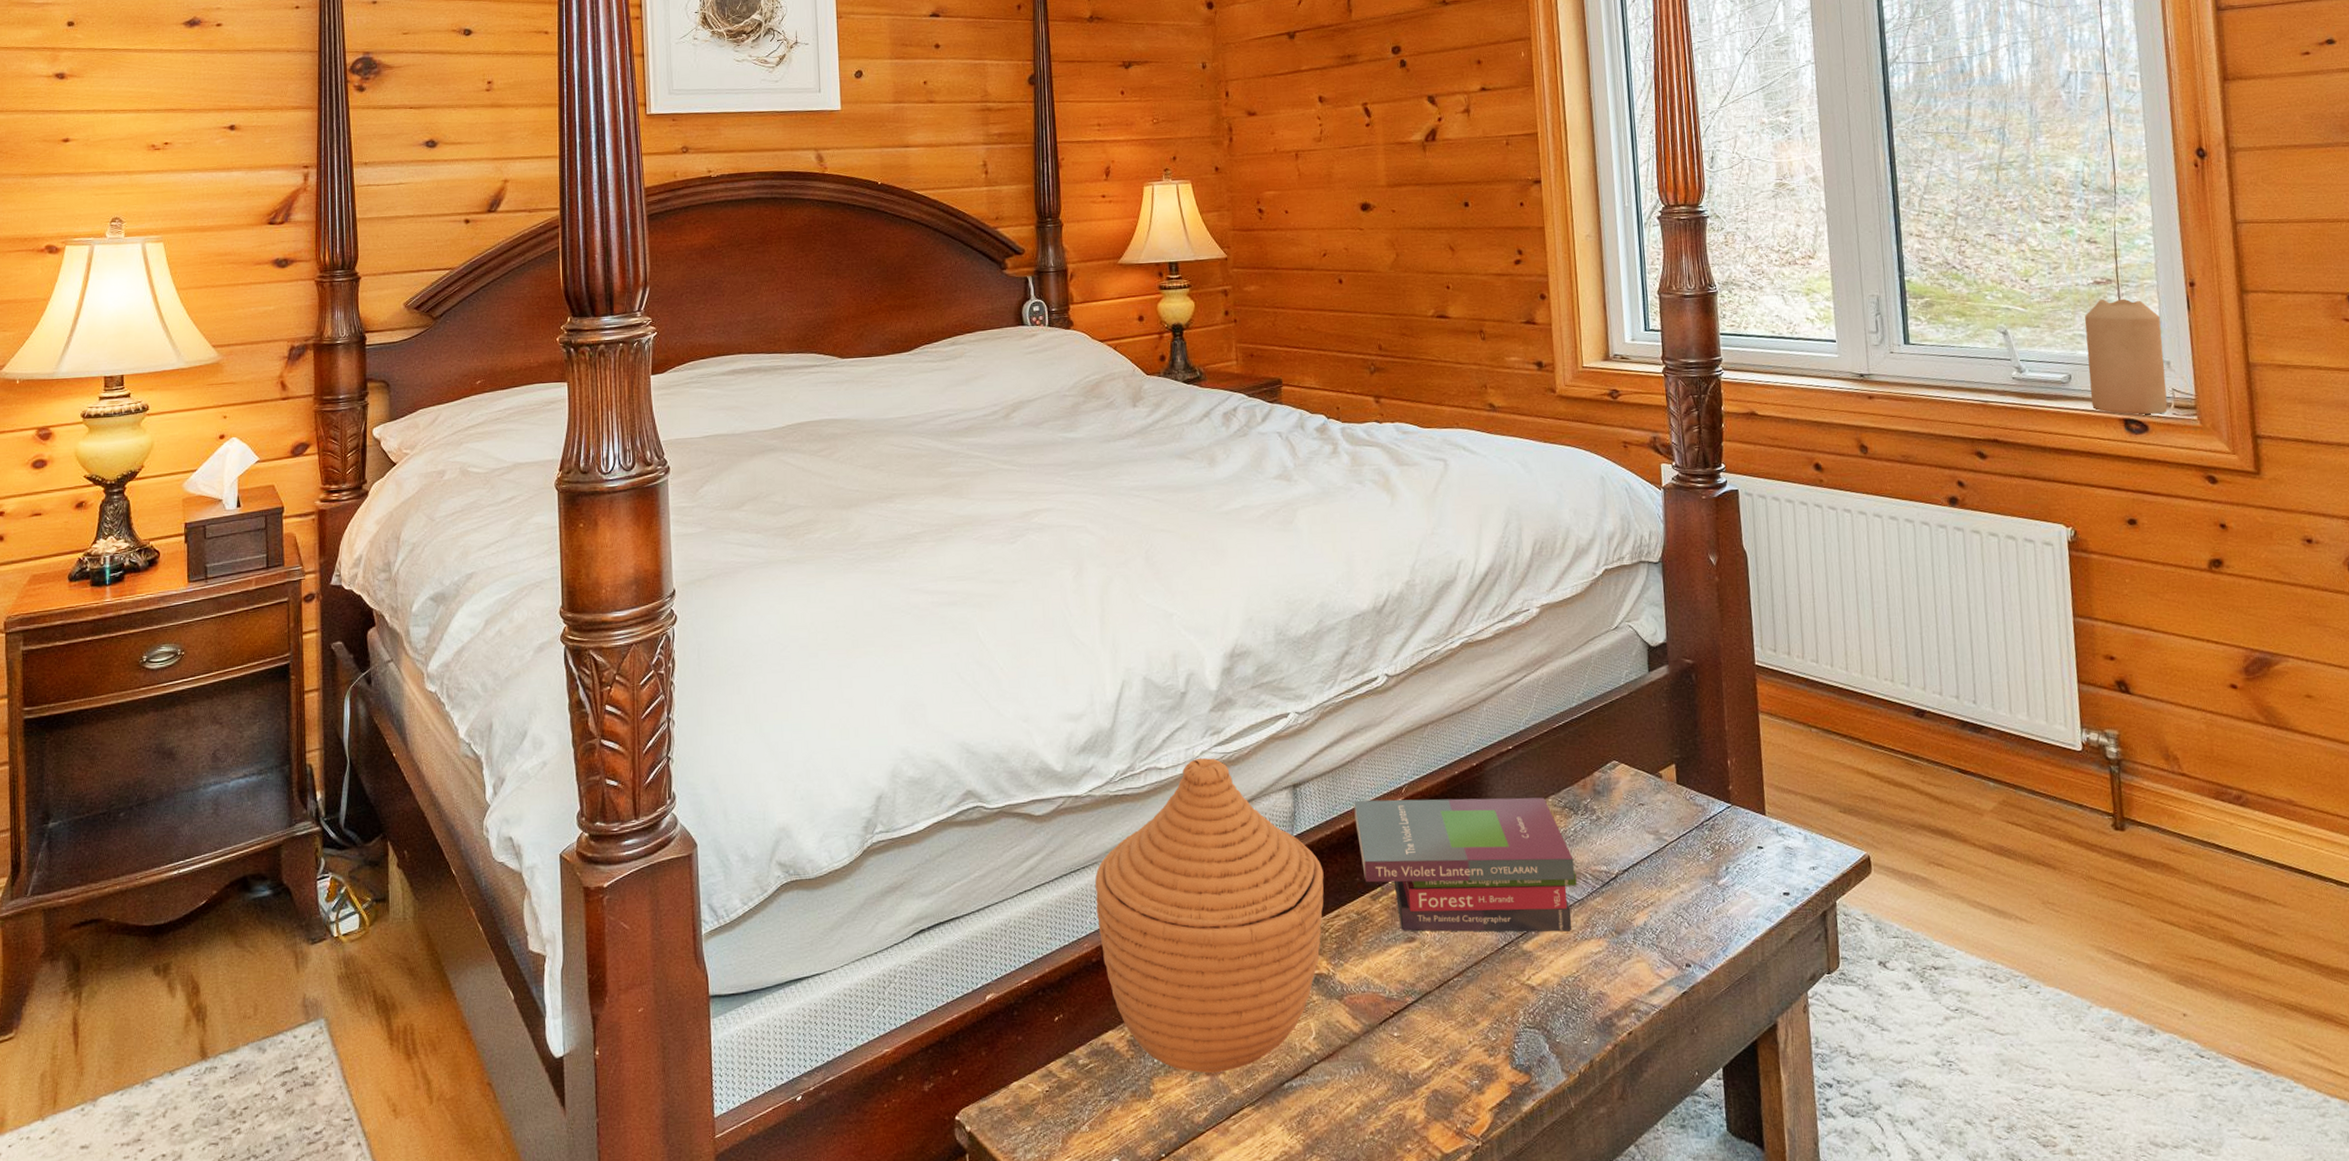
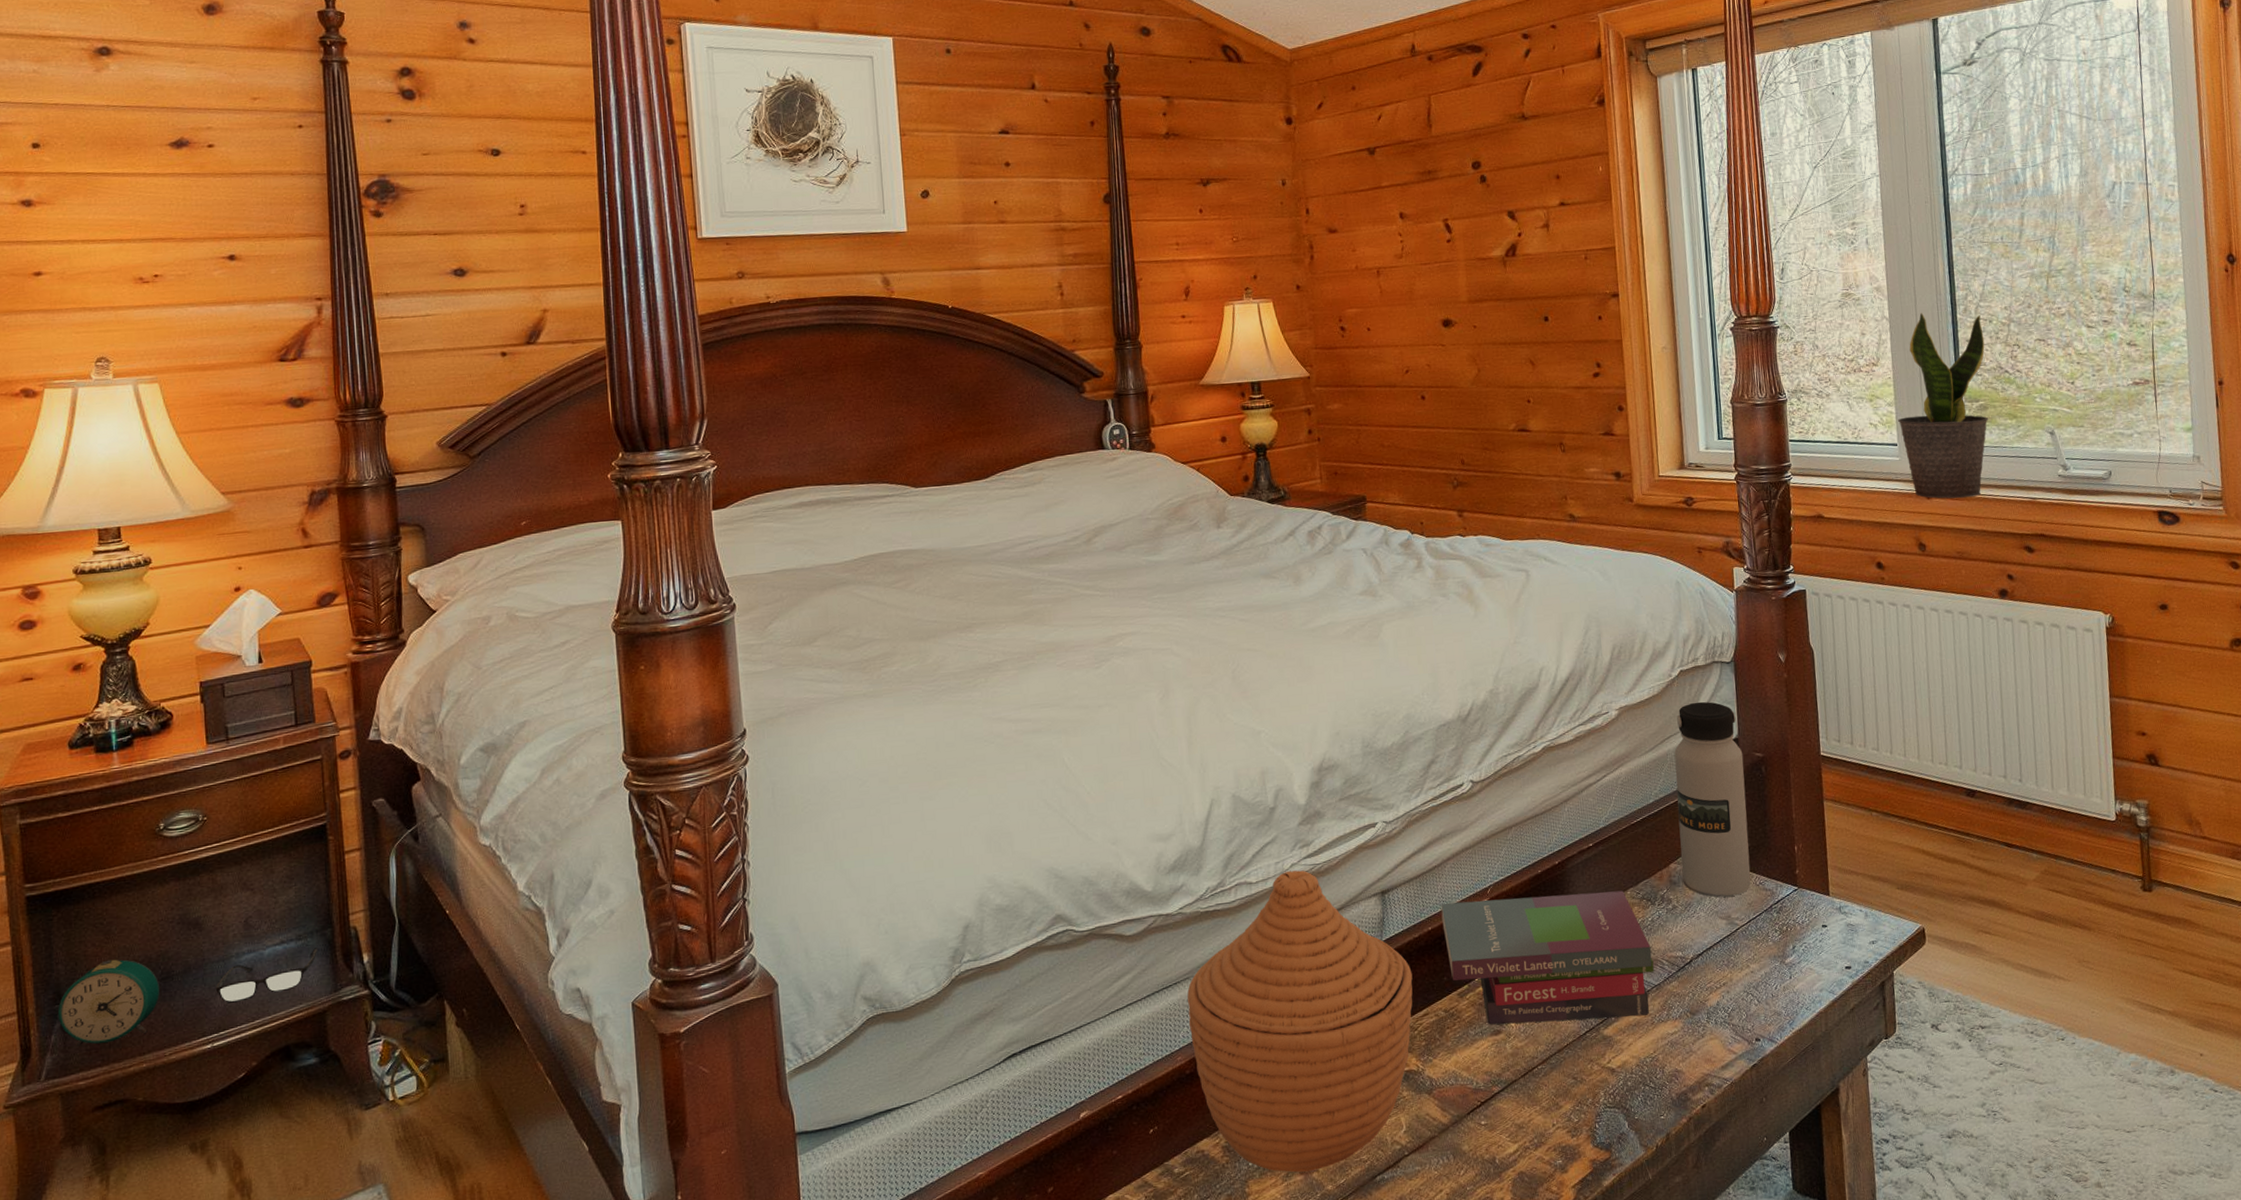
alarm clock: none [46,783,135,866] -> present [58,959,160,1047]
eyeglasses: none [185,783,277,832] -> present [216,948,318,1003]
water bottle: none [1598,602,1681,811] -> present [1674,701,1751,898]
potted plant: none [1836,204,1936,400] -> present [1898,312,1989,499]
candle: present [2084,298,2168,415] -> none [2124,398,2197,507]

